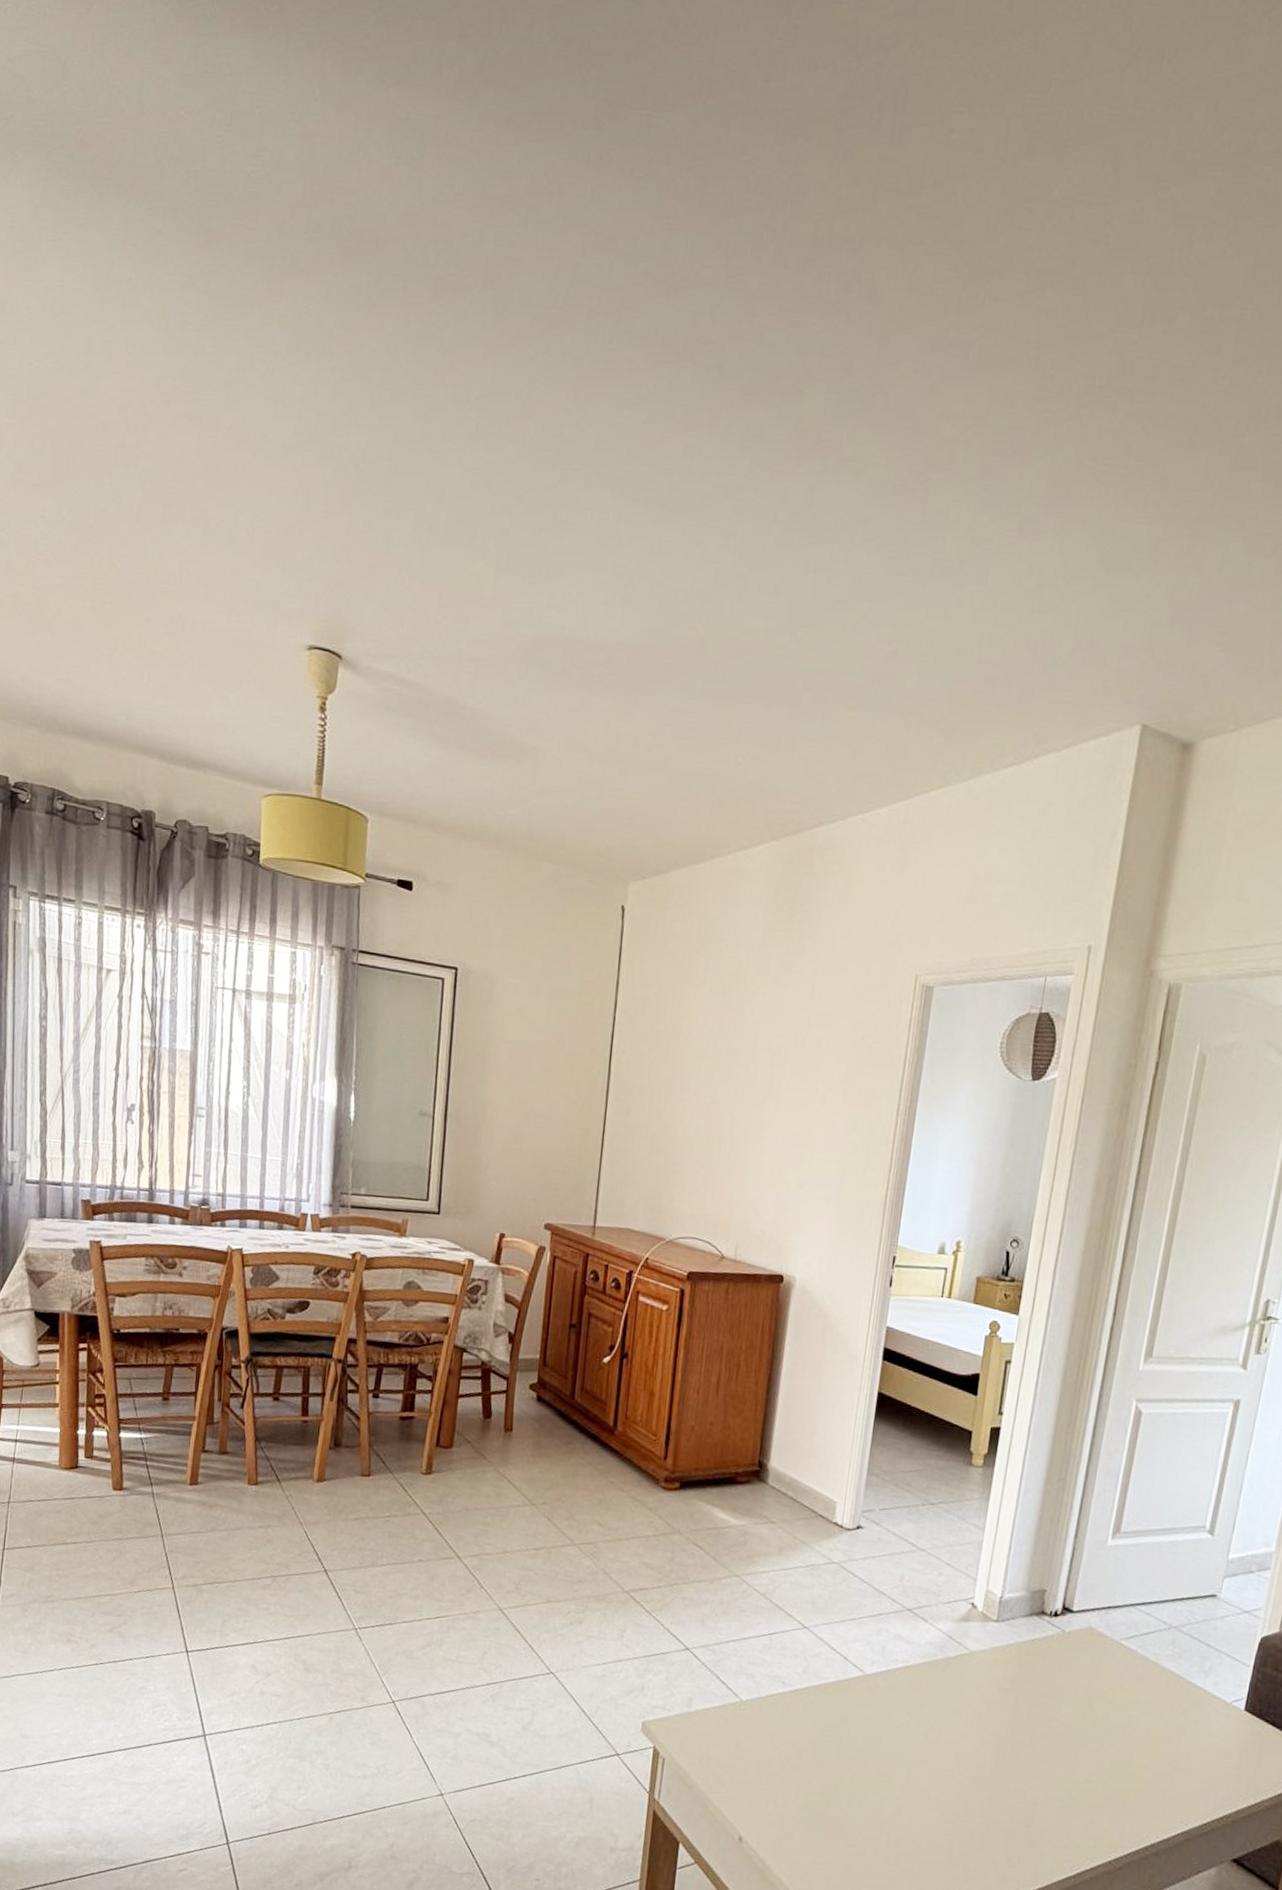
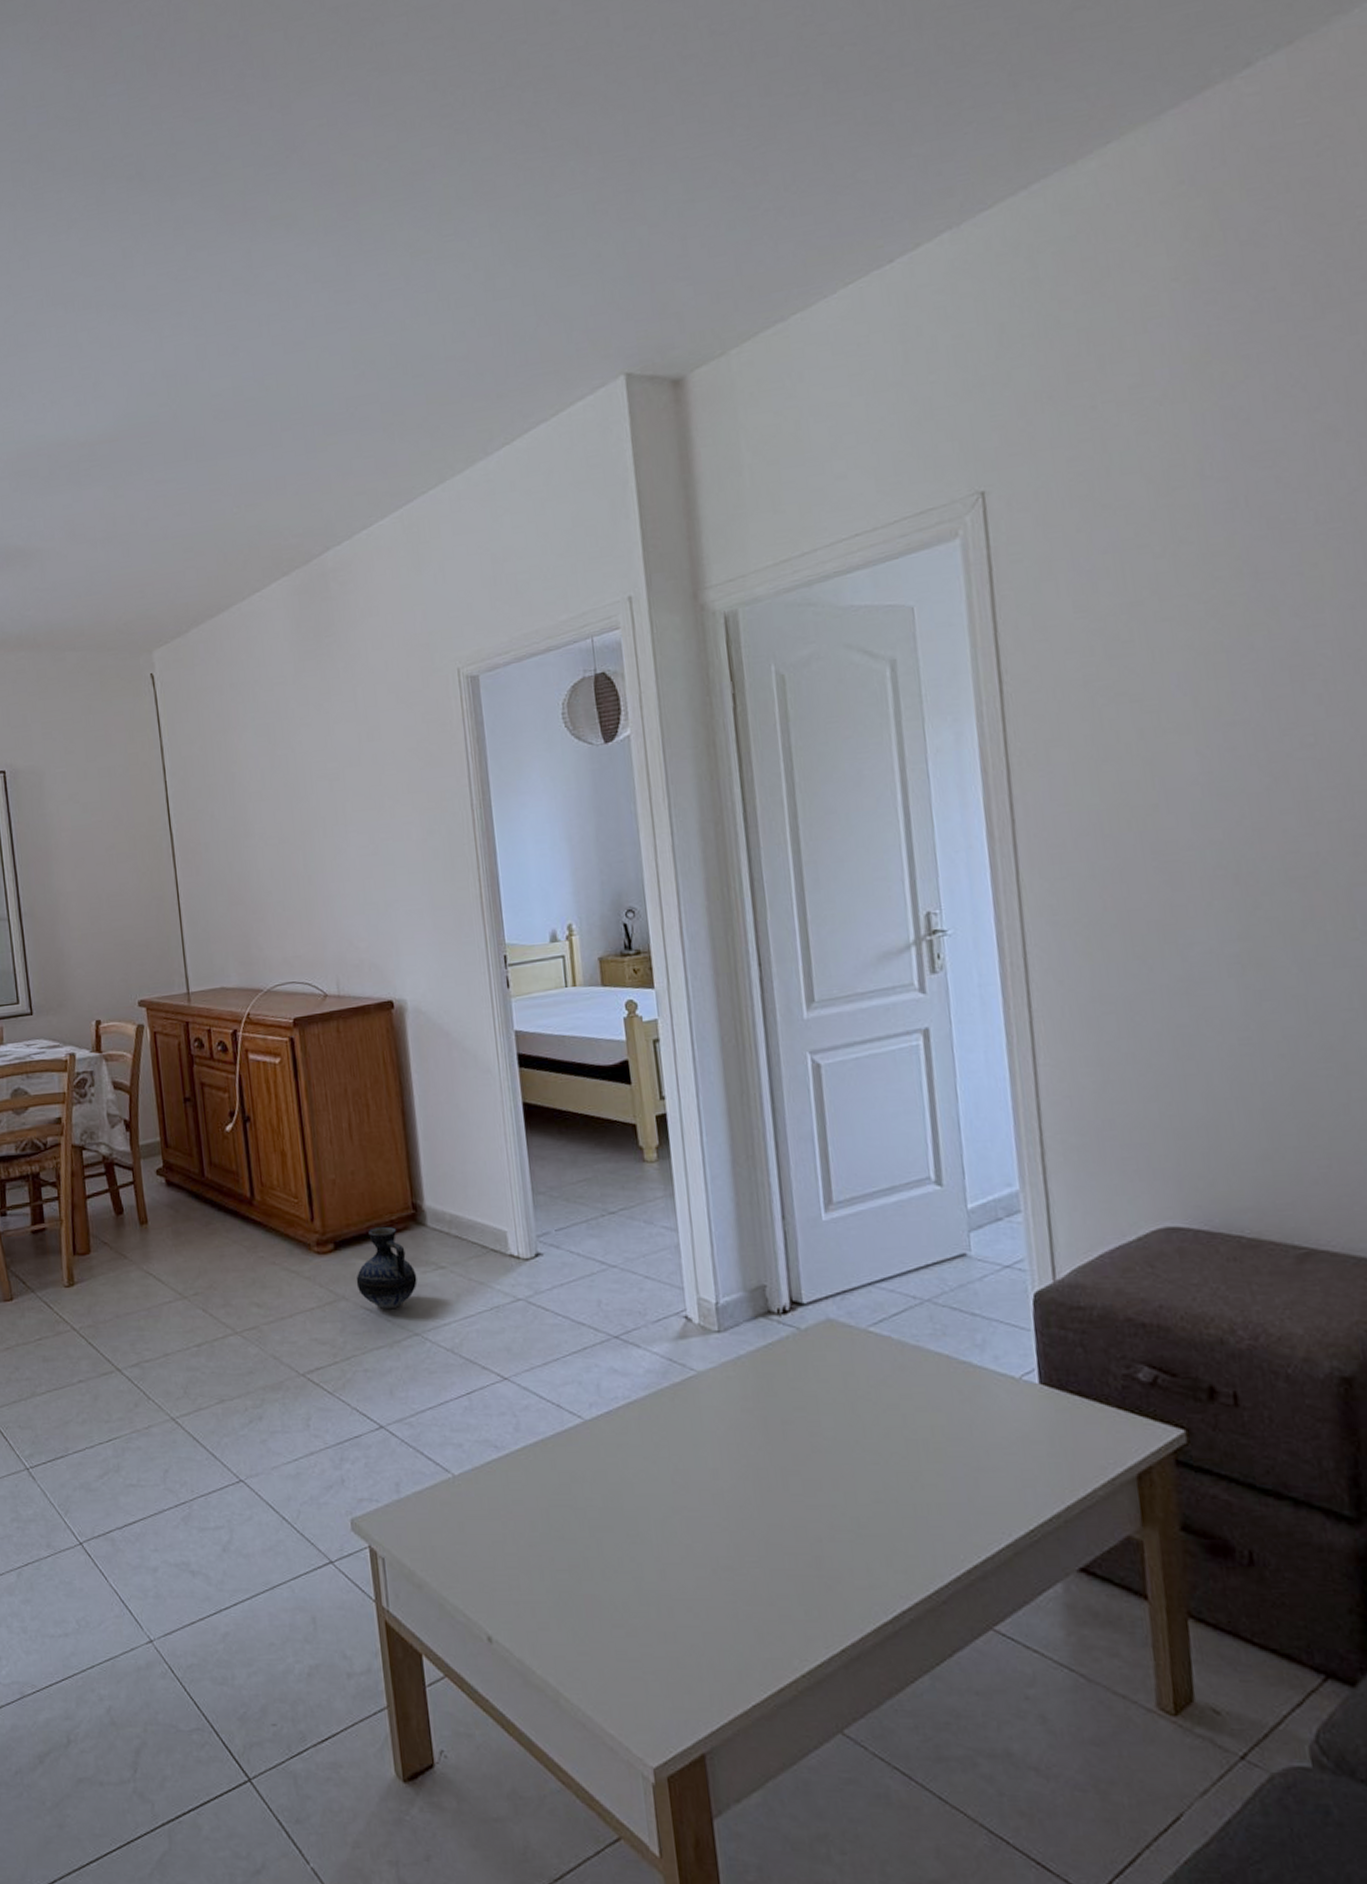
ceramic jug: none [692,1476,749,1550] -> present [356,1227,417,1310]

